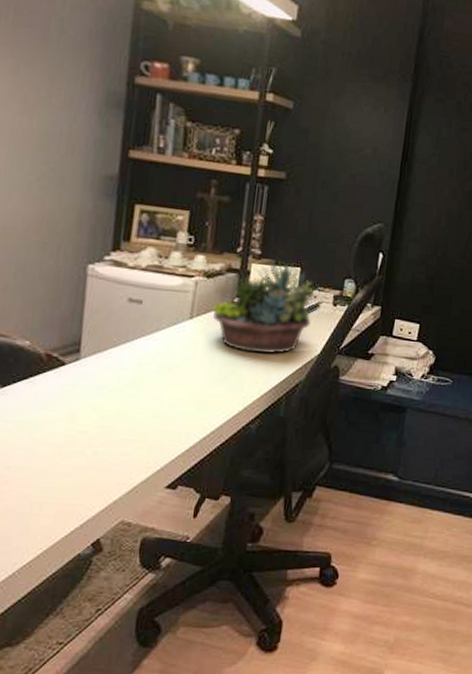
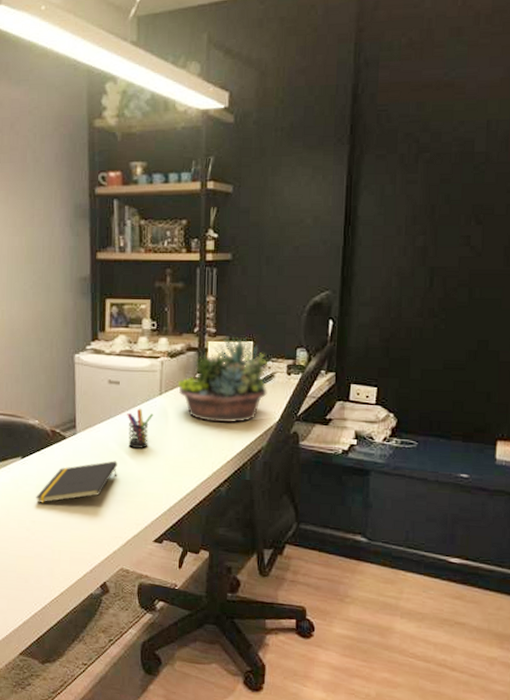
notepad: none [15,392,130,444] -> present [36,460,117,503]
pen holder: none [146,332,181,380] -> present [127,408,154,449]

